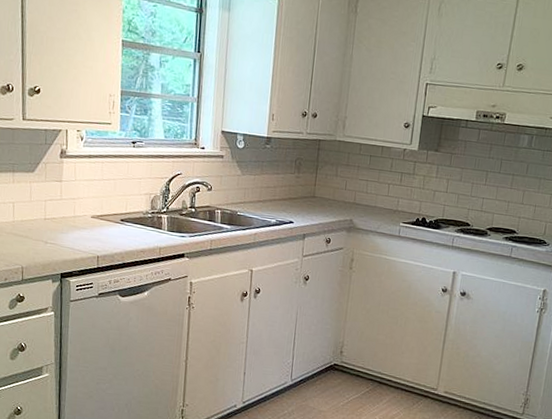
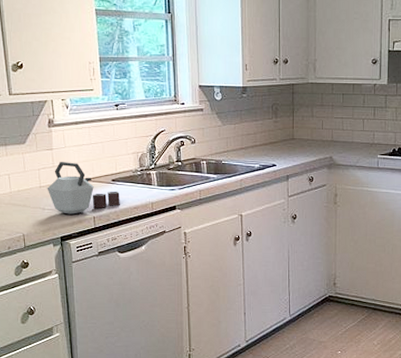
kettle: none [51,194,128,252] -> present [47,161,120,215]

